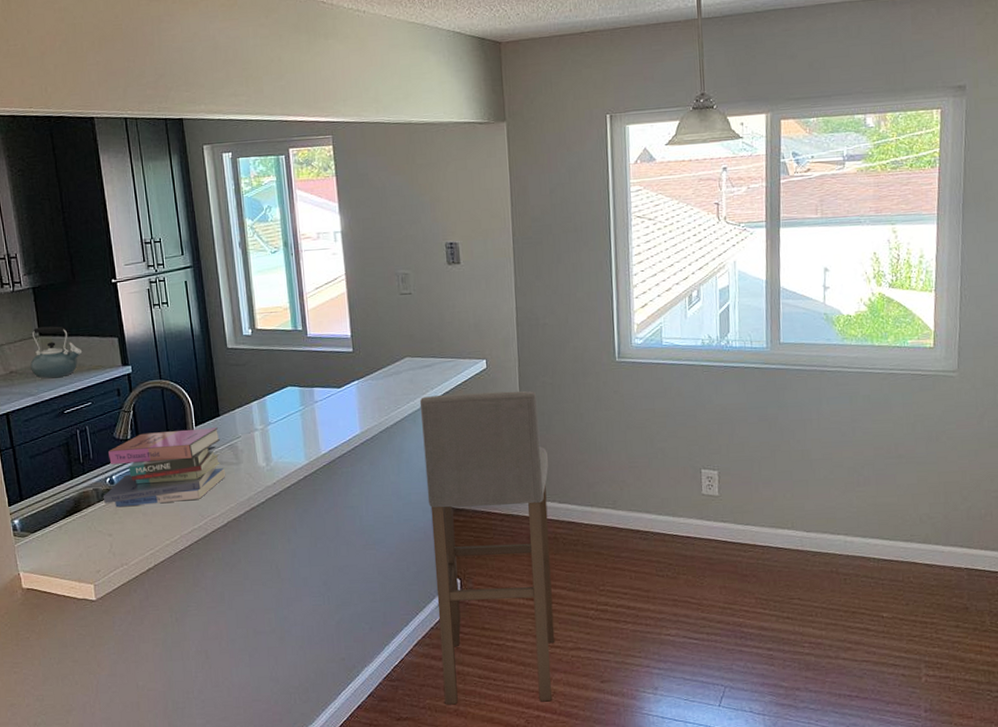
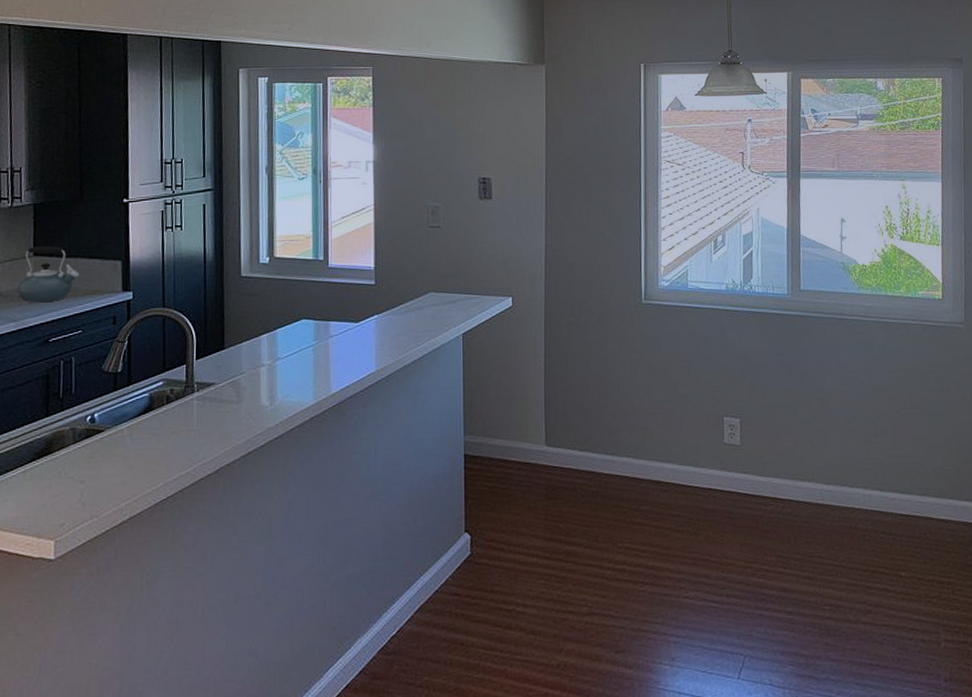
books: present [103,427,226,508] -> none [80,361,224,450]
bar stool: present [419,391,555,705] -> none [440,330,571,682]

